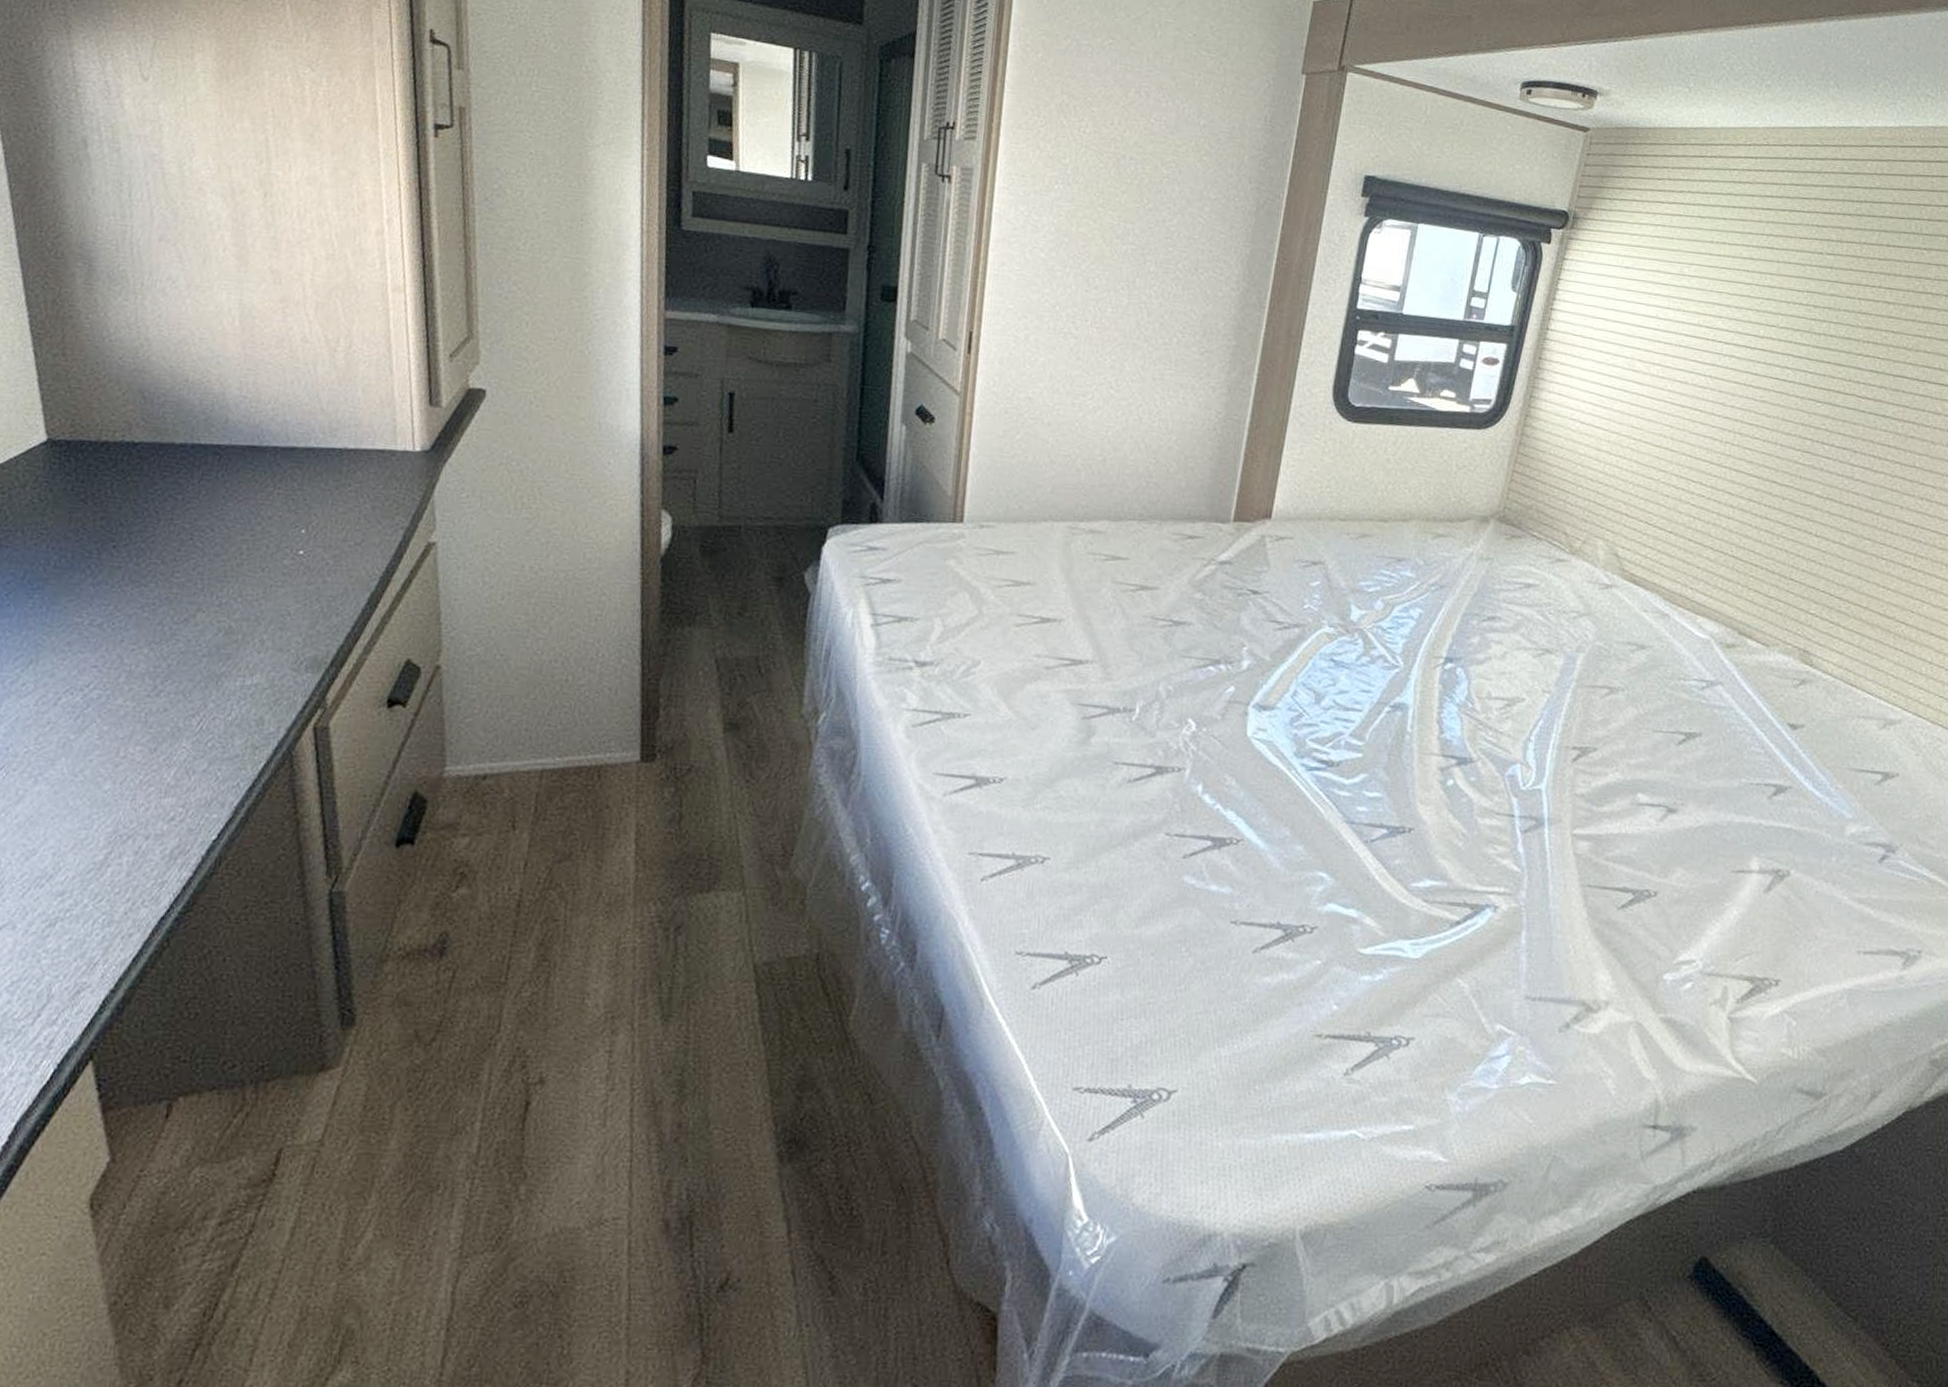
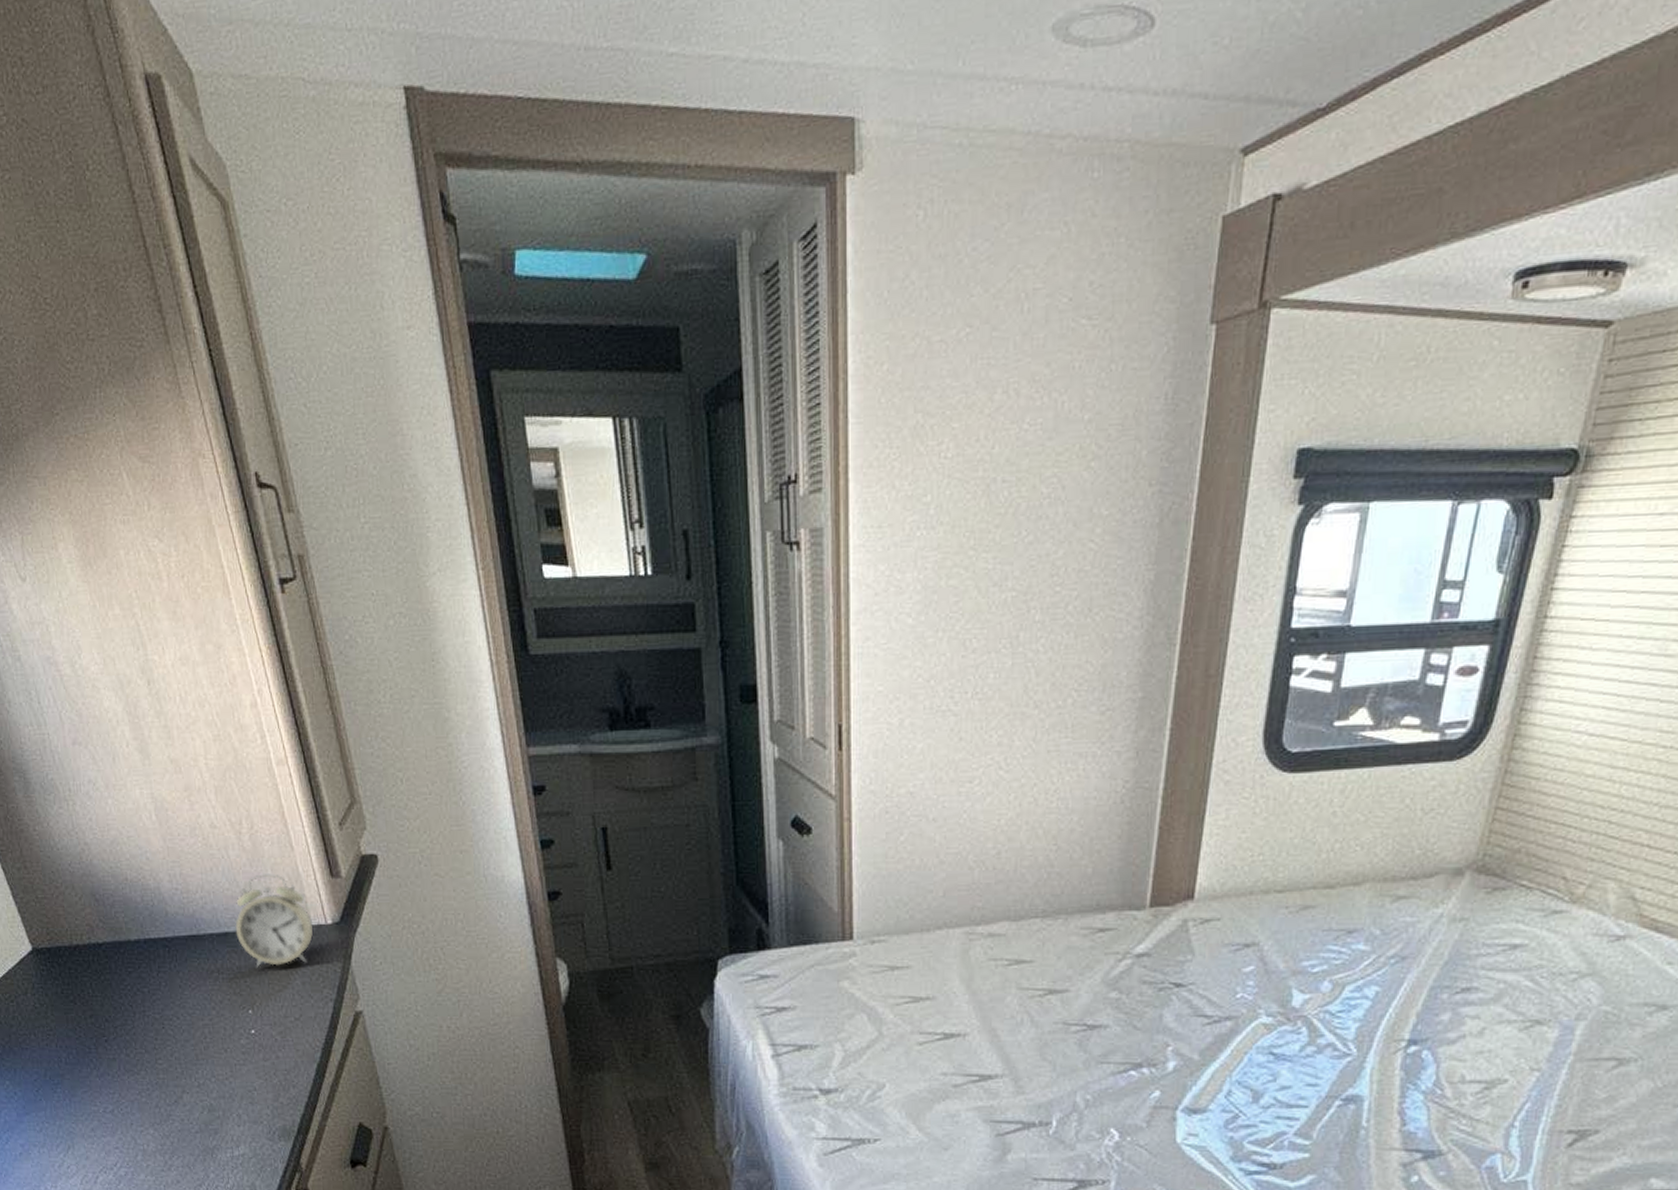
alarm clock: none [305,393,399,488] -> present [235,874,314,967]

